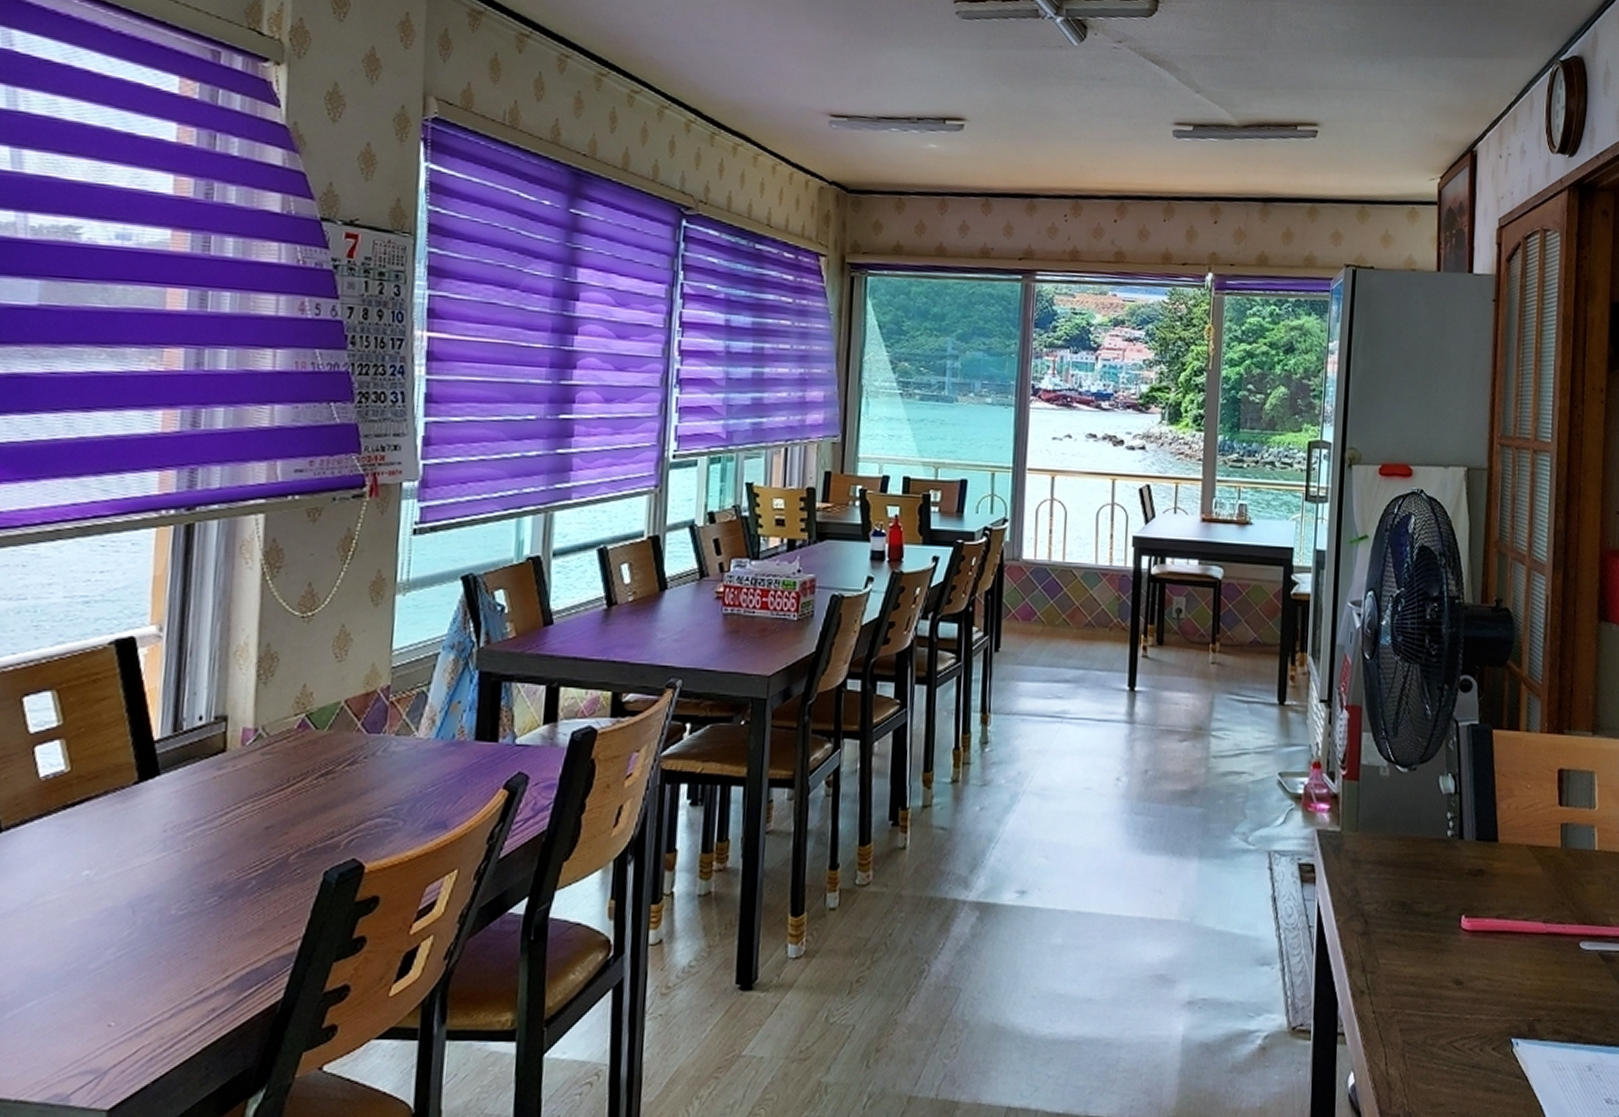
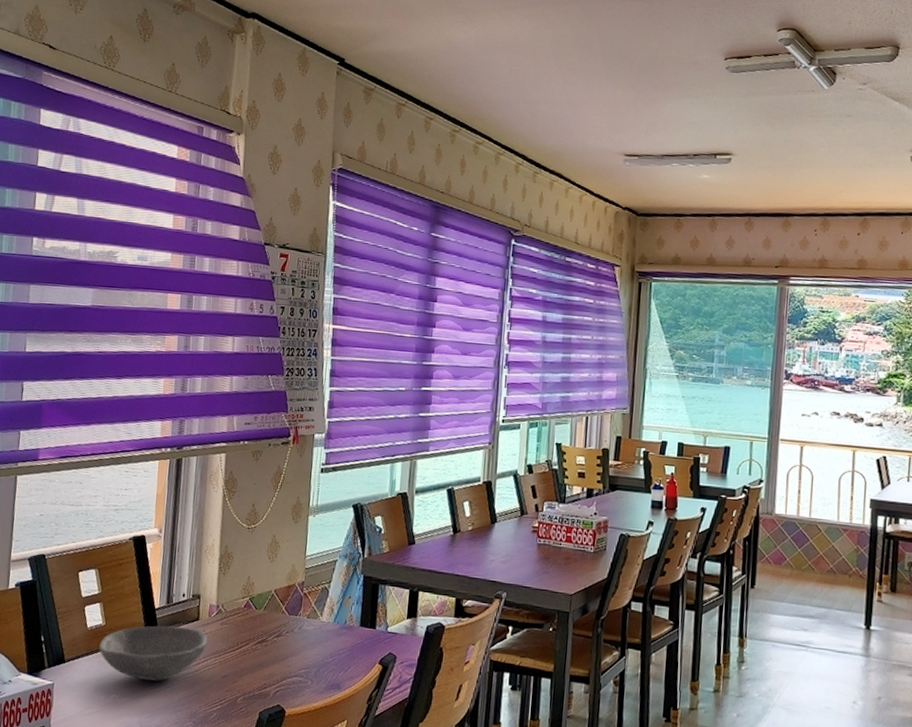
bowl: none [60,764,241,844] -> present [99,625,208,681]

